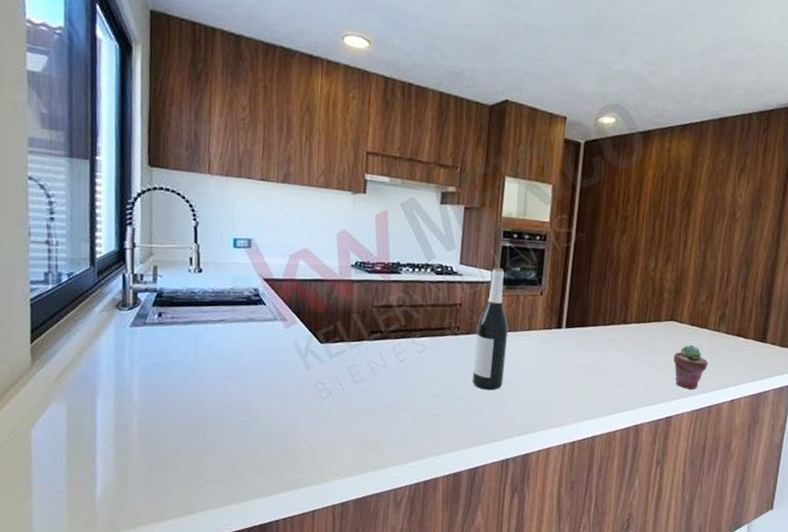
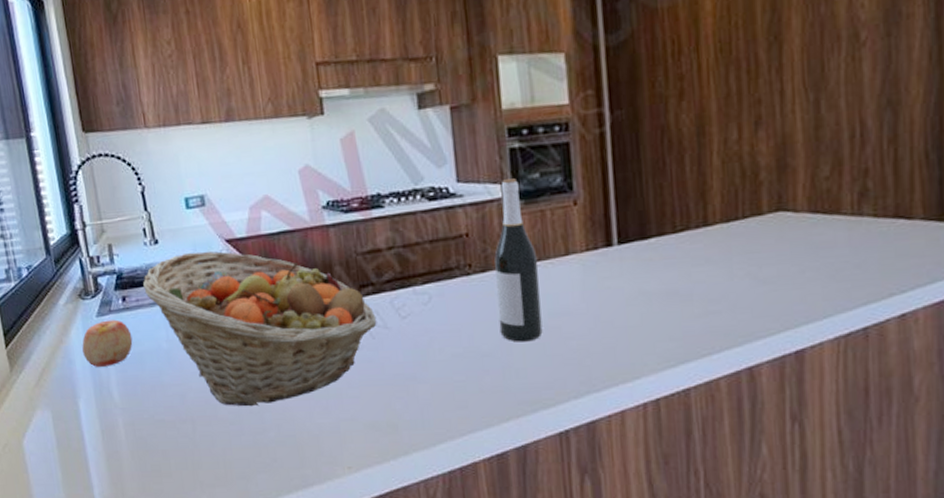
apple: none [110,331,162,371] -> present [82,319,133,367]
fruit basket: none [181,284,380,419] -> present [143,251,377,407]
potted succulent: present [673,344,709,389] -> none [792,241,852,307]

